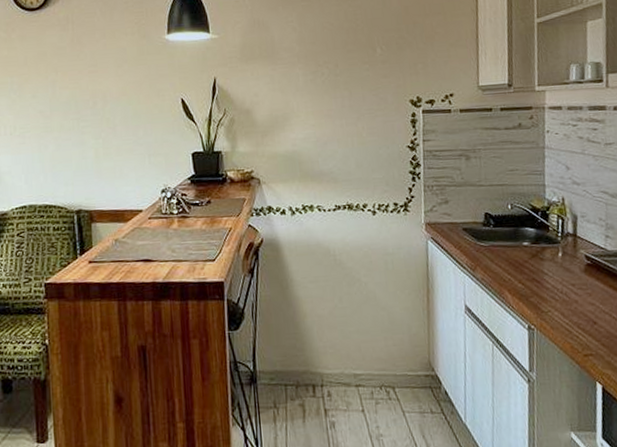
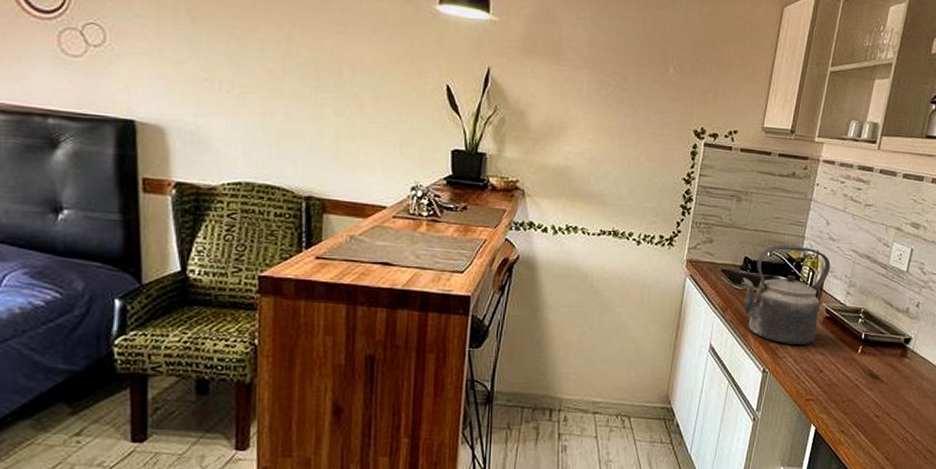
kettle: none [486,195,581,298] -> present [741,245,831,345]

